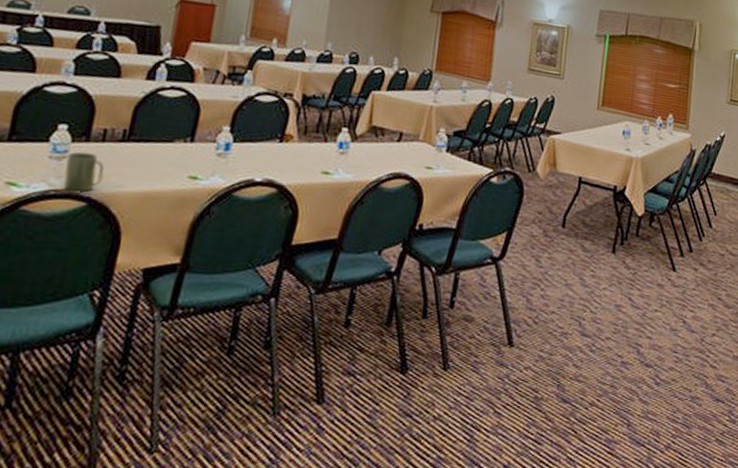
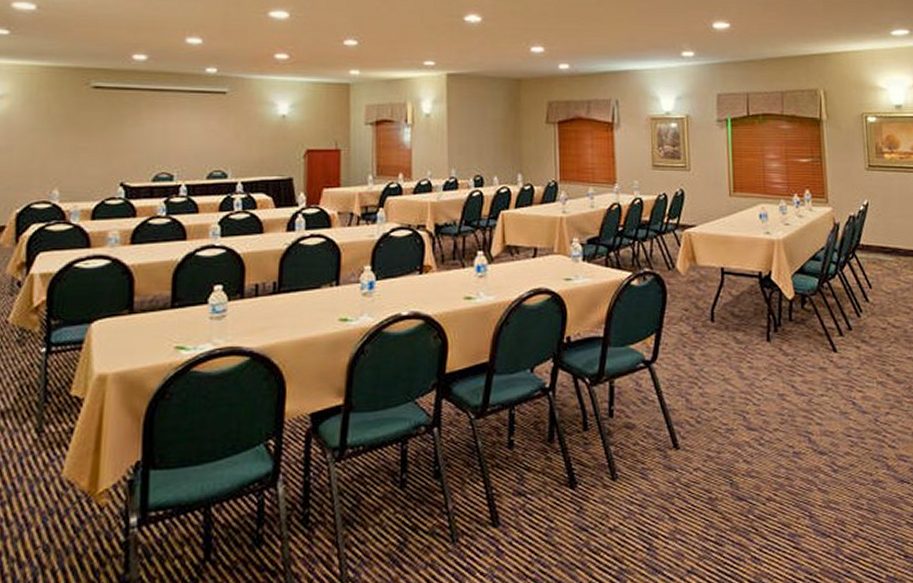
mug: present [63,152,104,193] -> none [225,308,262,348]

